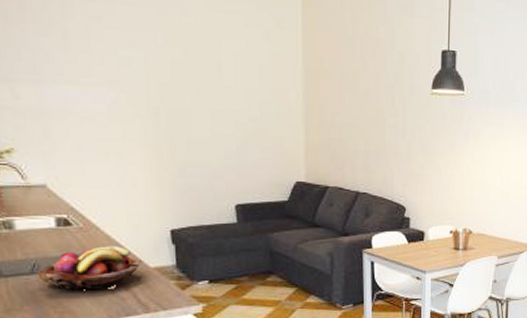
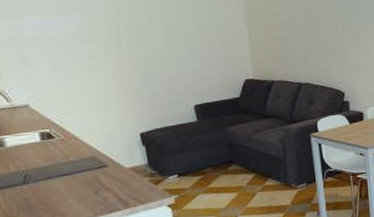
fruit basket: present [37,246,142,290] -> none [29,152,118,195]

